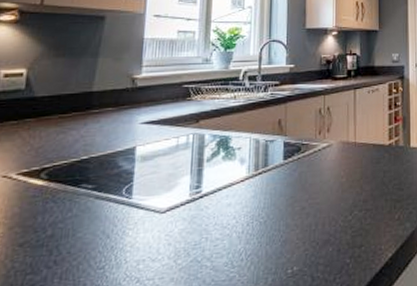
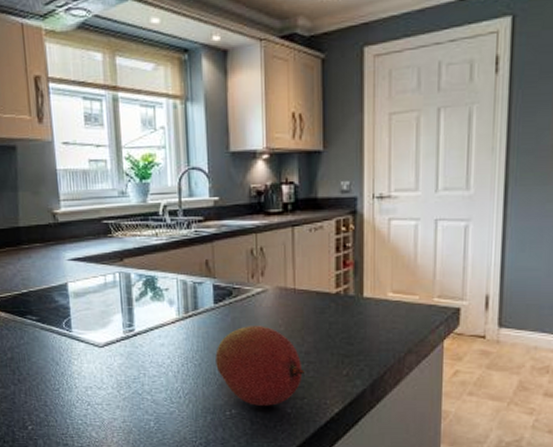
fruit: none [281,178,362,260] -> present [215,326,304,406]

